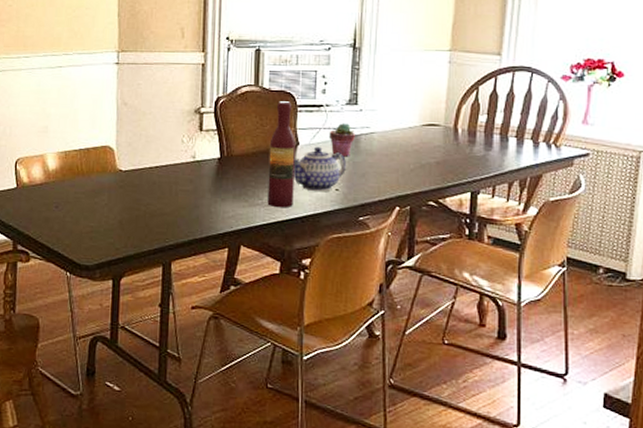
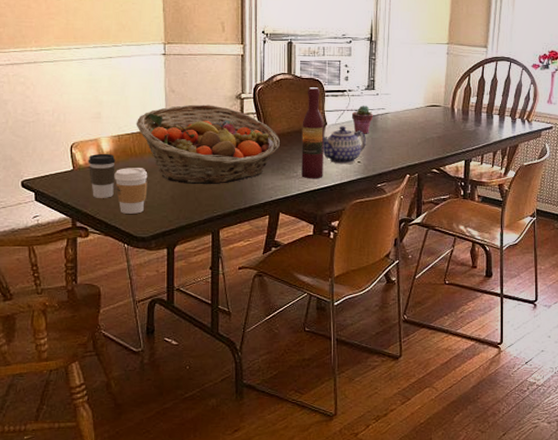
coffee cup: none [32,170,61,220] -> present [88,153,116,198]
coffee cup: none [59,187,95,239] -> present [114,168,148,214]
fruit basket: none [84,119,244,210] -> present [136,104,281,185]

